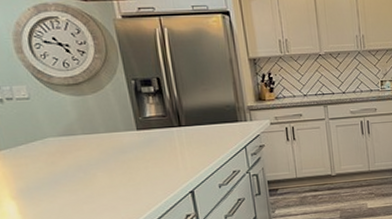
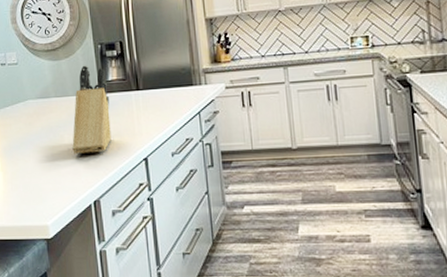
knife block: none [107,101,153,192] -> present [72,65,111,155]

